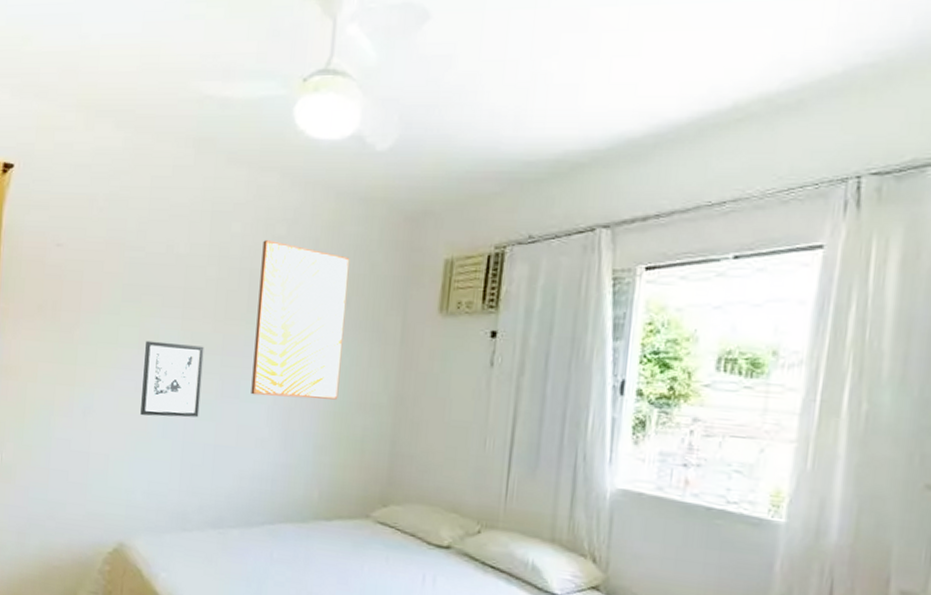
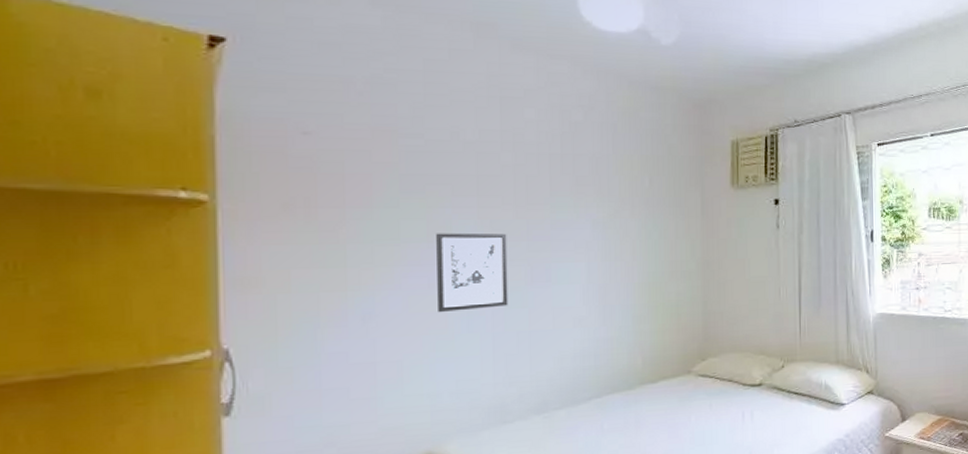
wall art: present [251,240,350,400] -> none [560,126,651,277]

